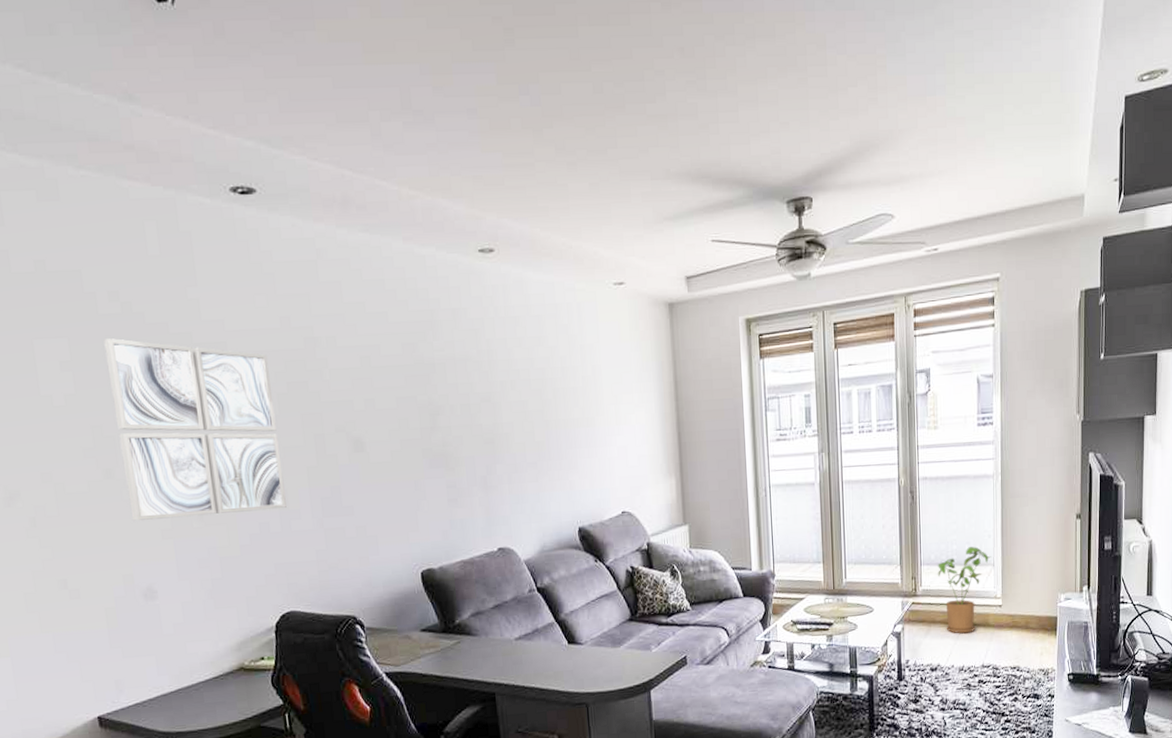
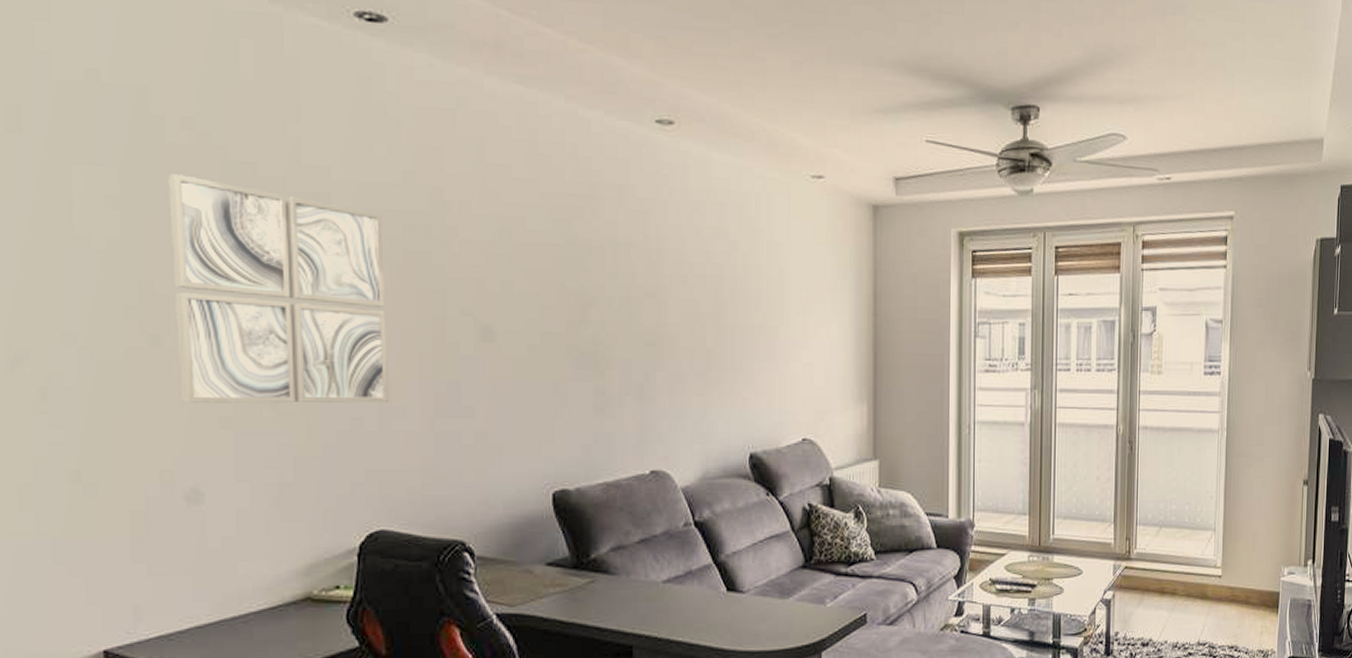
house plant: present [938,546,992,634] -> none [1154,508,1213,606]

